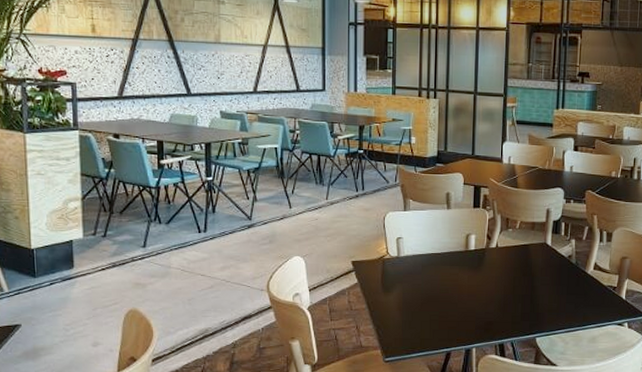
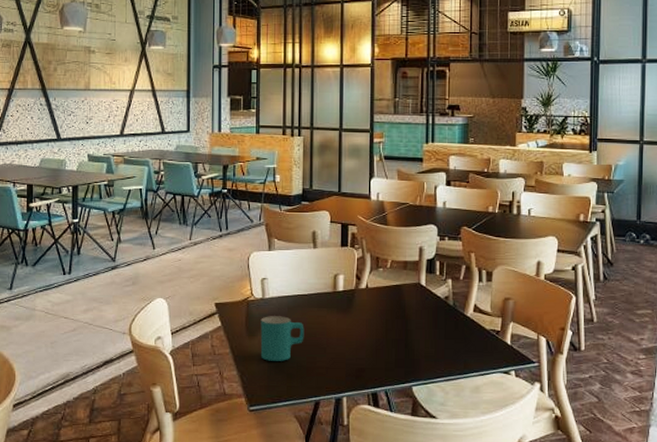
cup: none [395,273,438,316] -> present [260,316,304,361]

